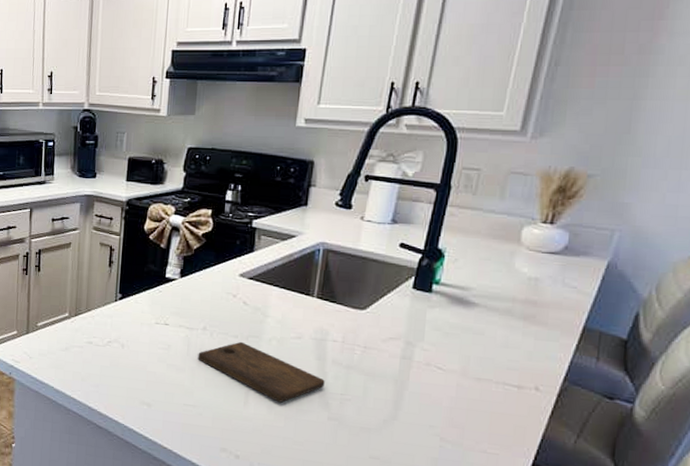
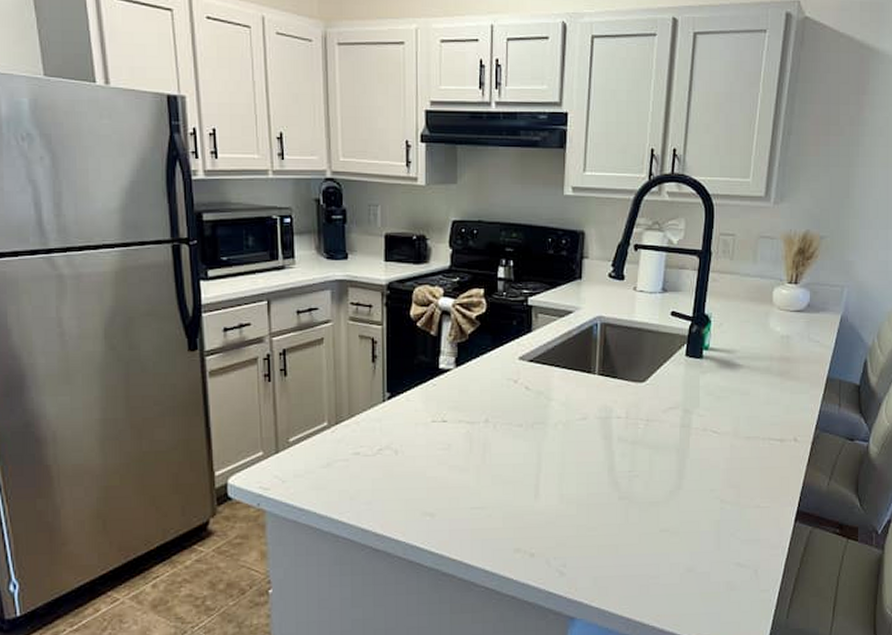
cutting board: present [198,341,325,403] -> none [482,430,613,490]

